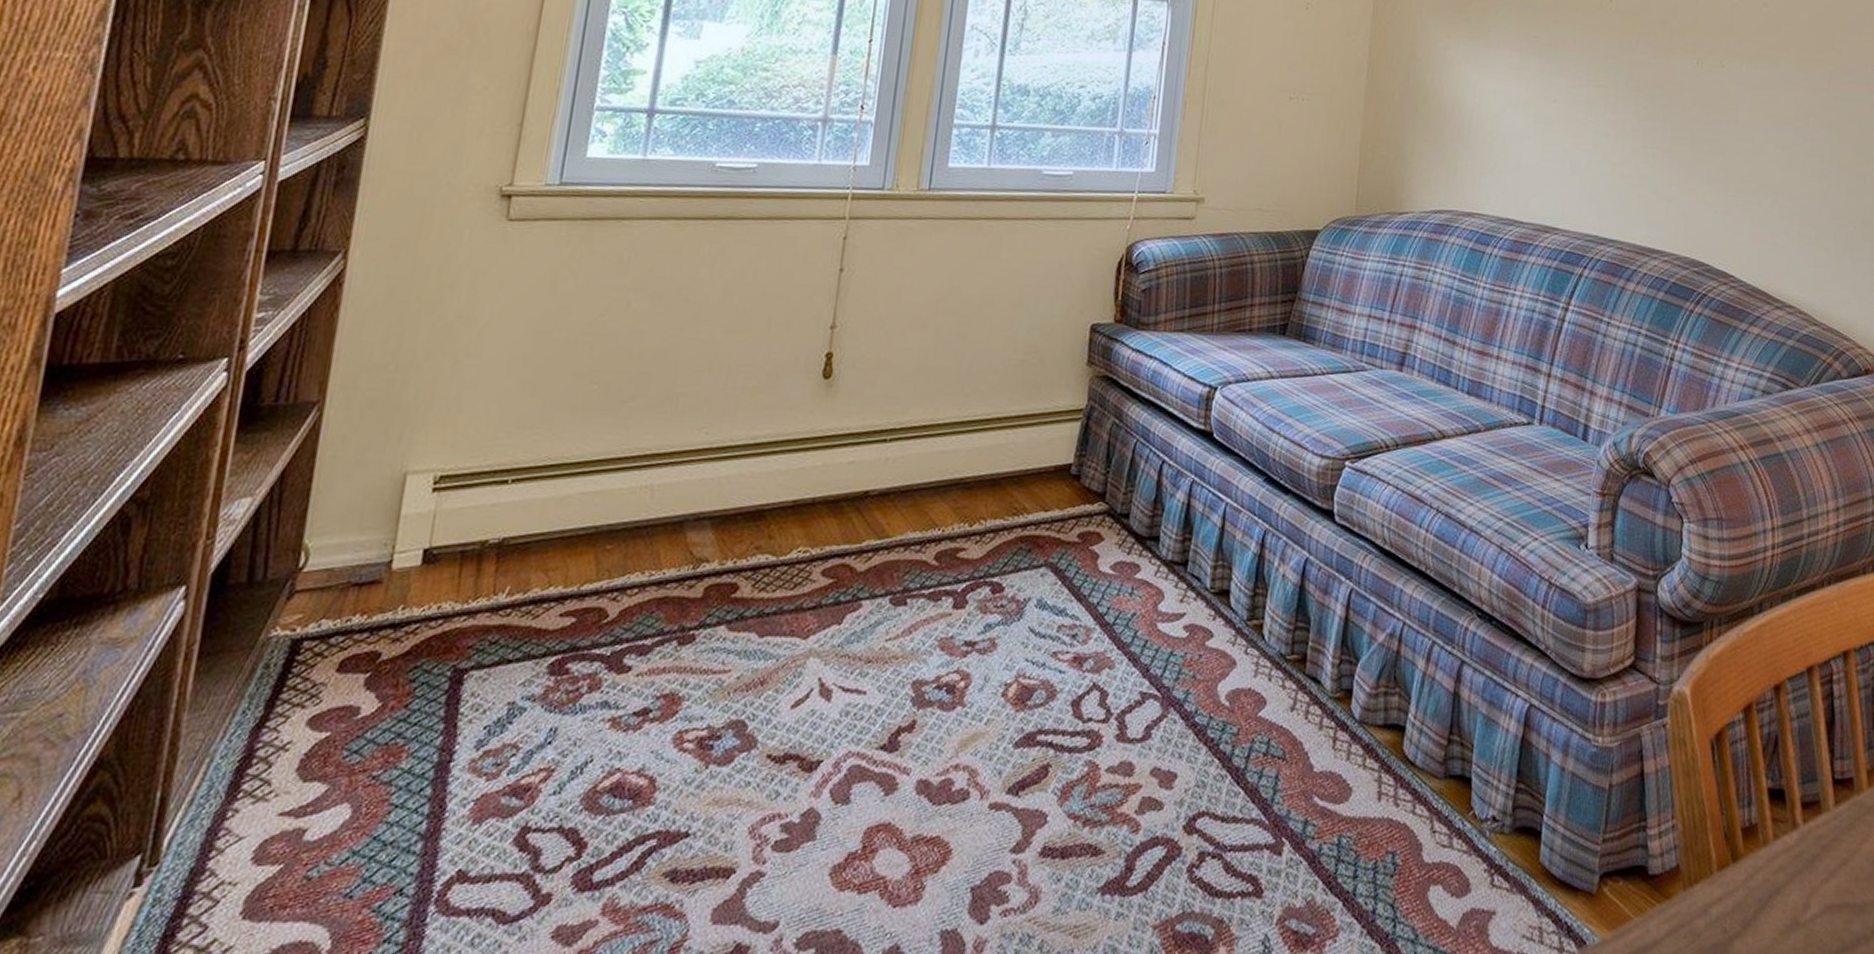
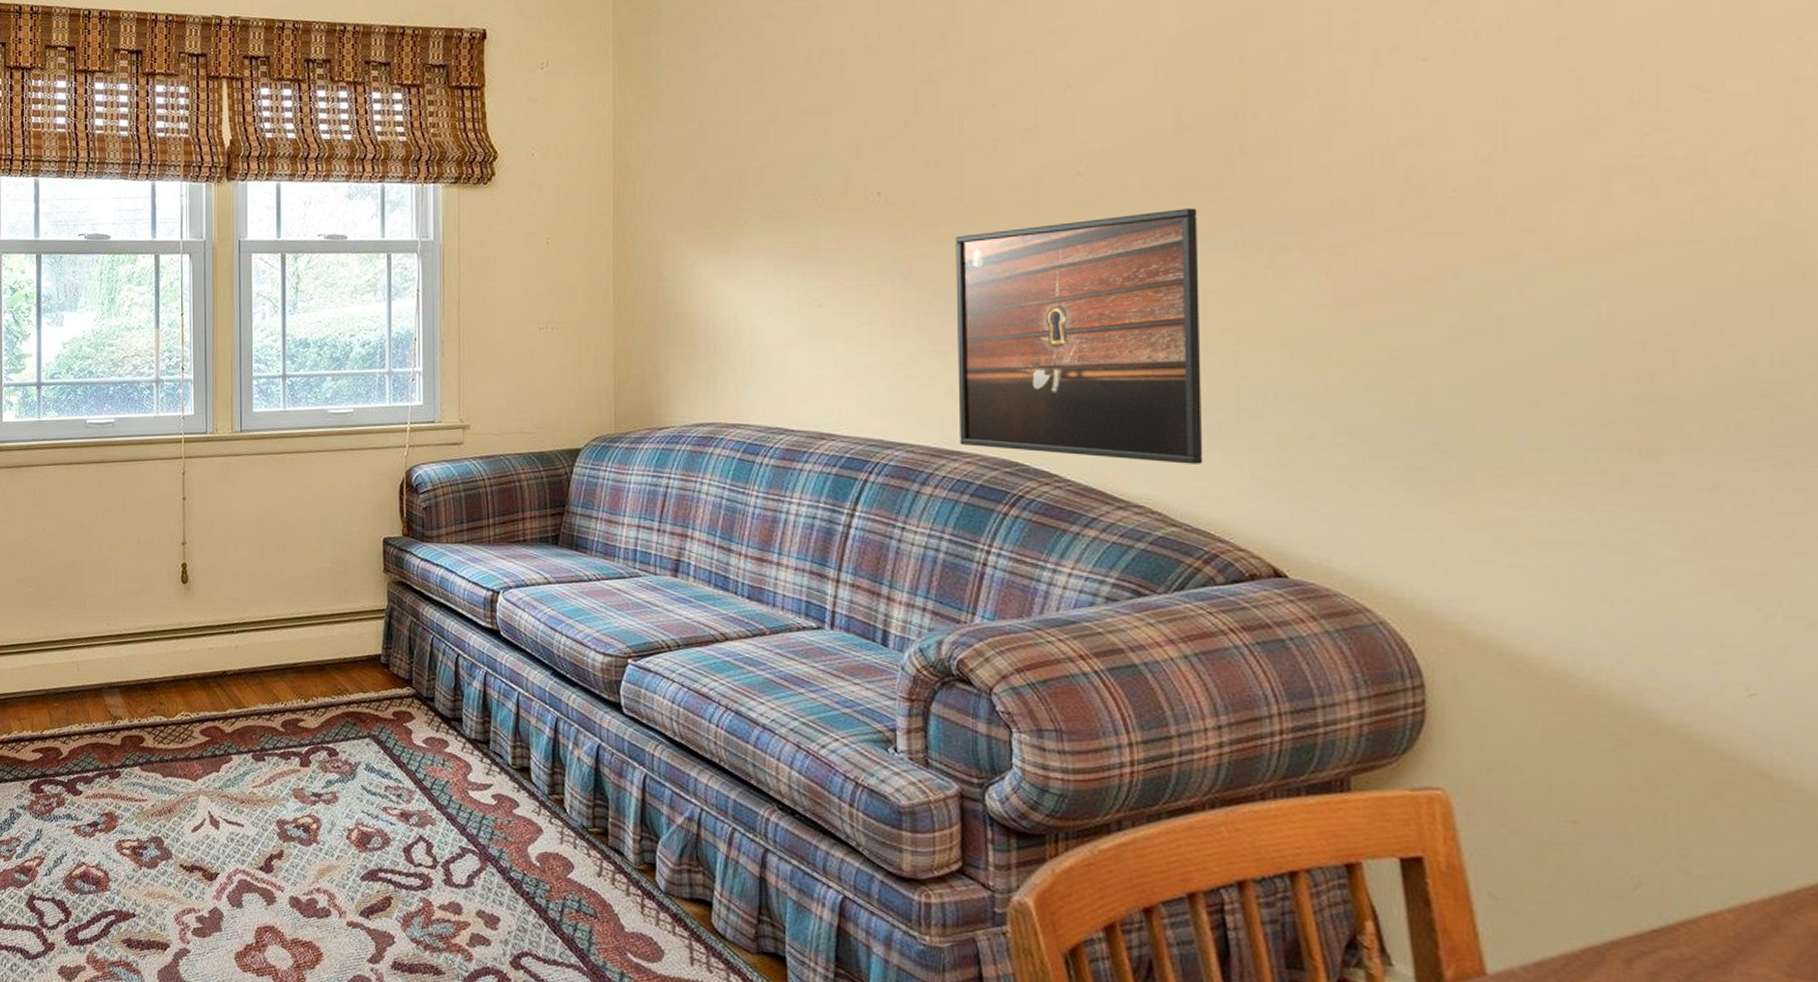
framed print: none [1660,45,1845,270] -> present [956,208,1203,464]

